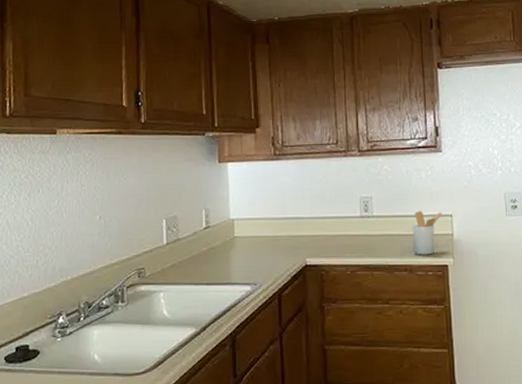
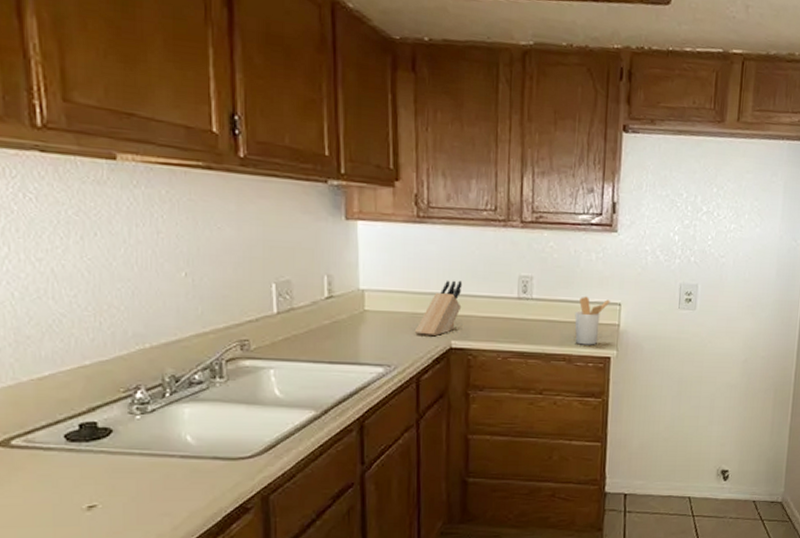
knife block: none [275,205,313,256] -> present [414,280,463,337]

